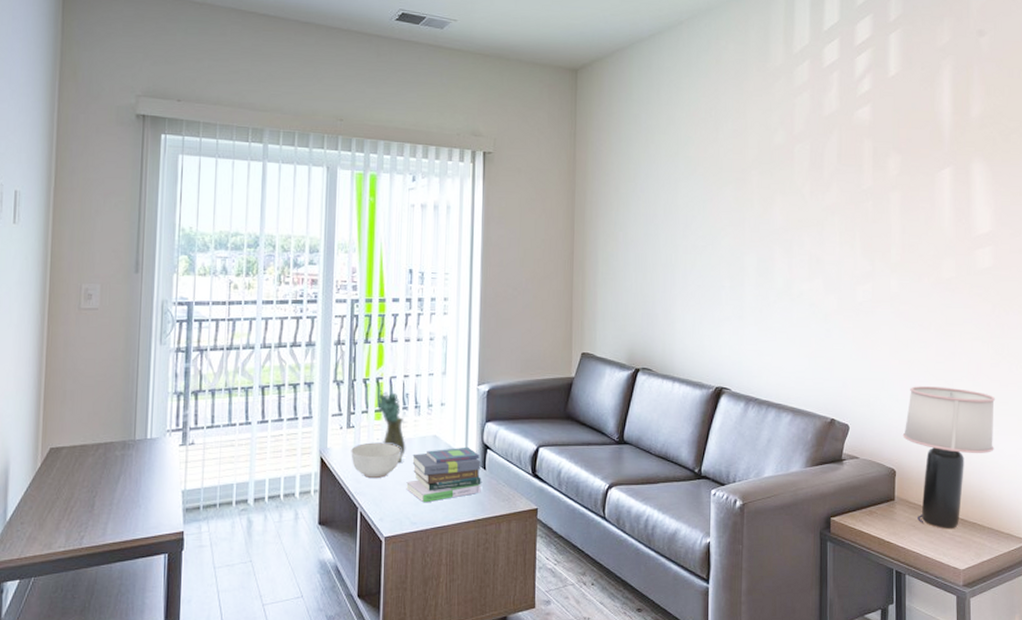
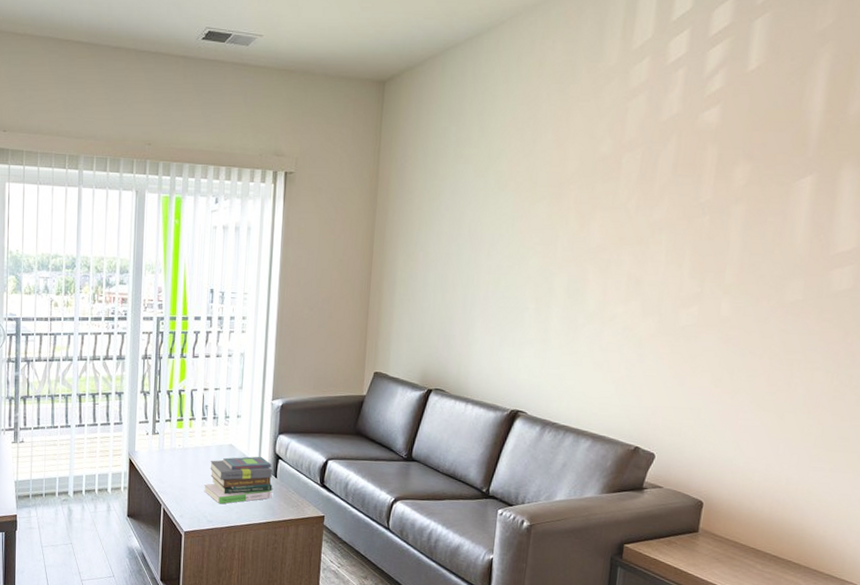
bowl: present [351,442,401,479] -> none [155,448,200,480]
vase: present [376,390,406,462] -> none [178,402,205,467]
table lamp: present [902,386,996,528] -> none [715,417,834,565]

